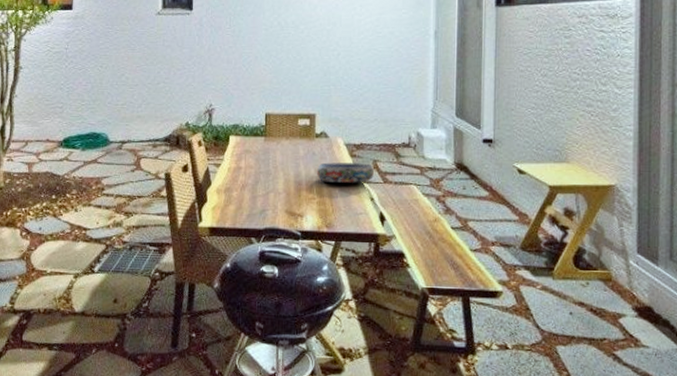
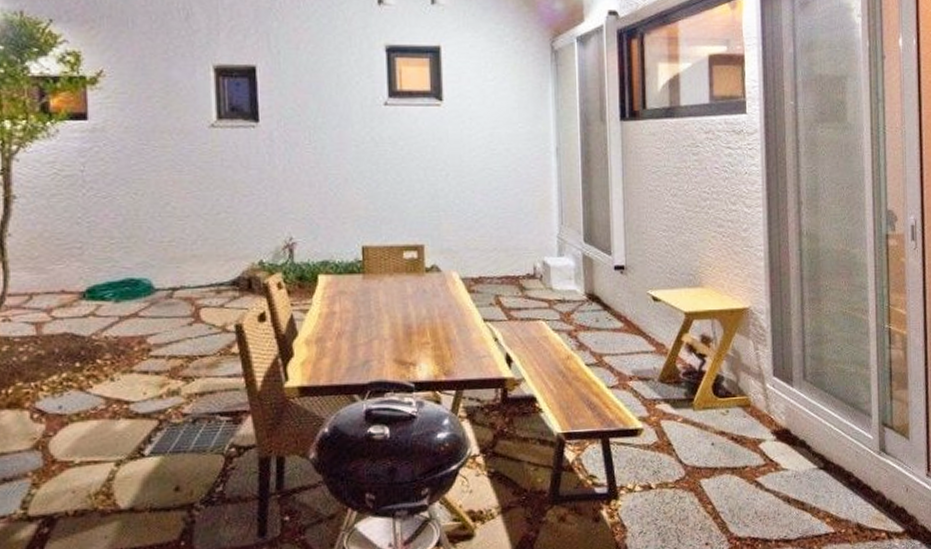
bowl: present [316,162,374,183] -> none [428,299,496,324]

